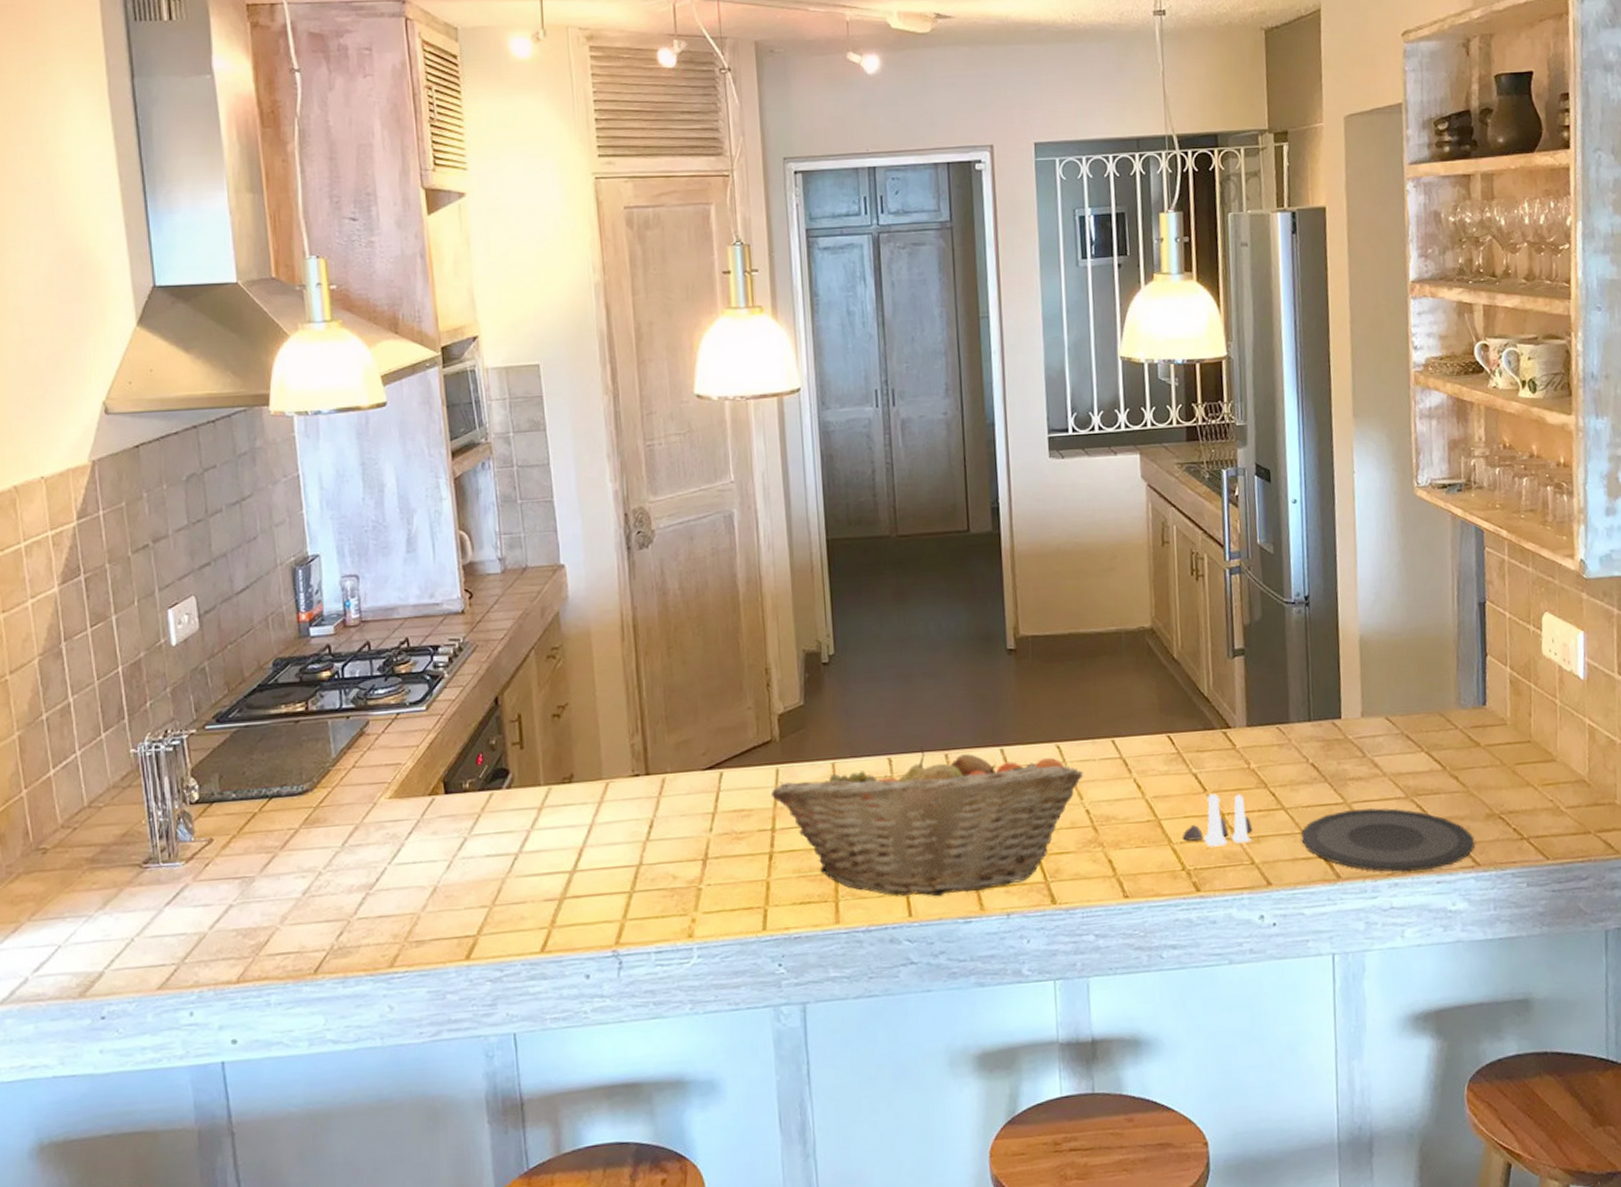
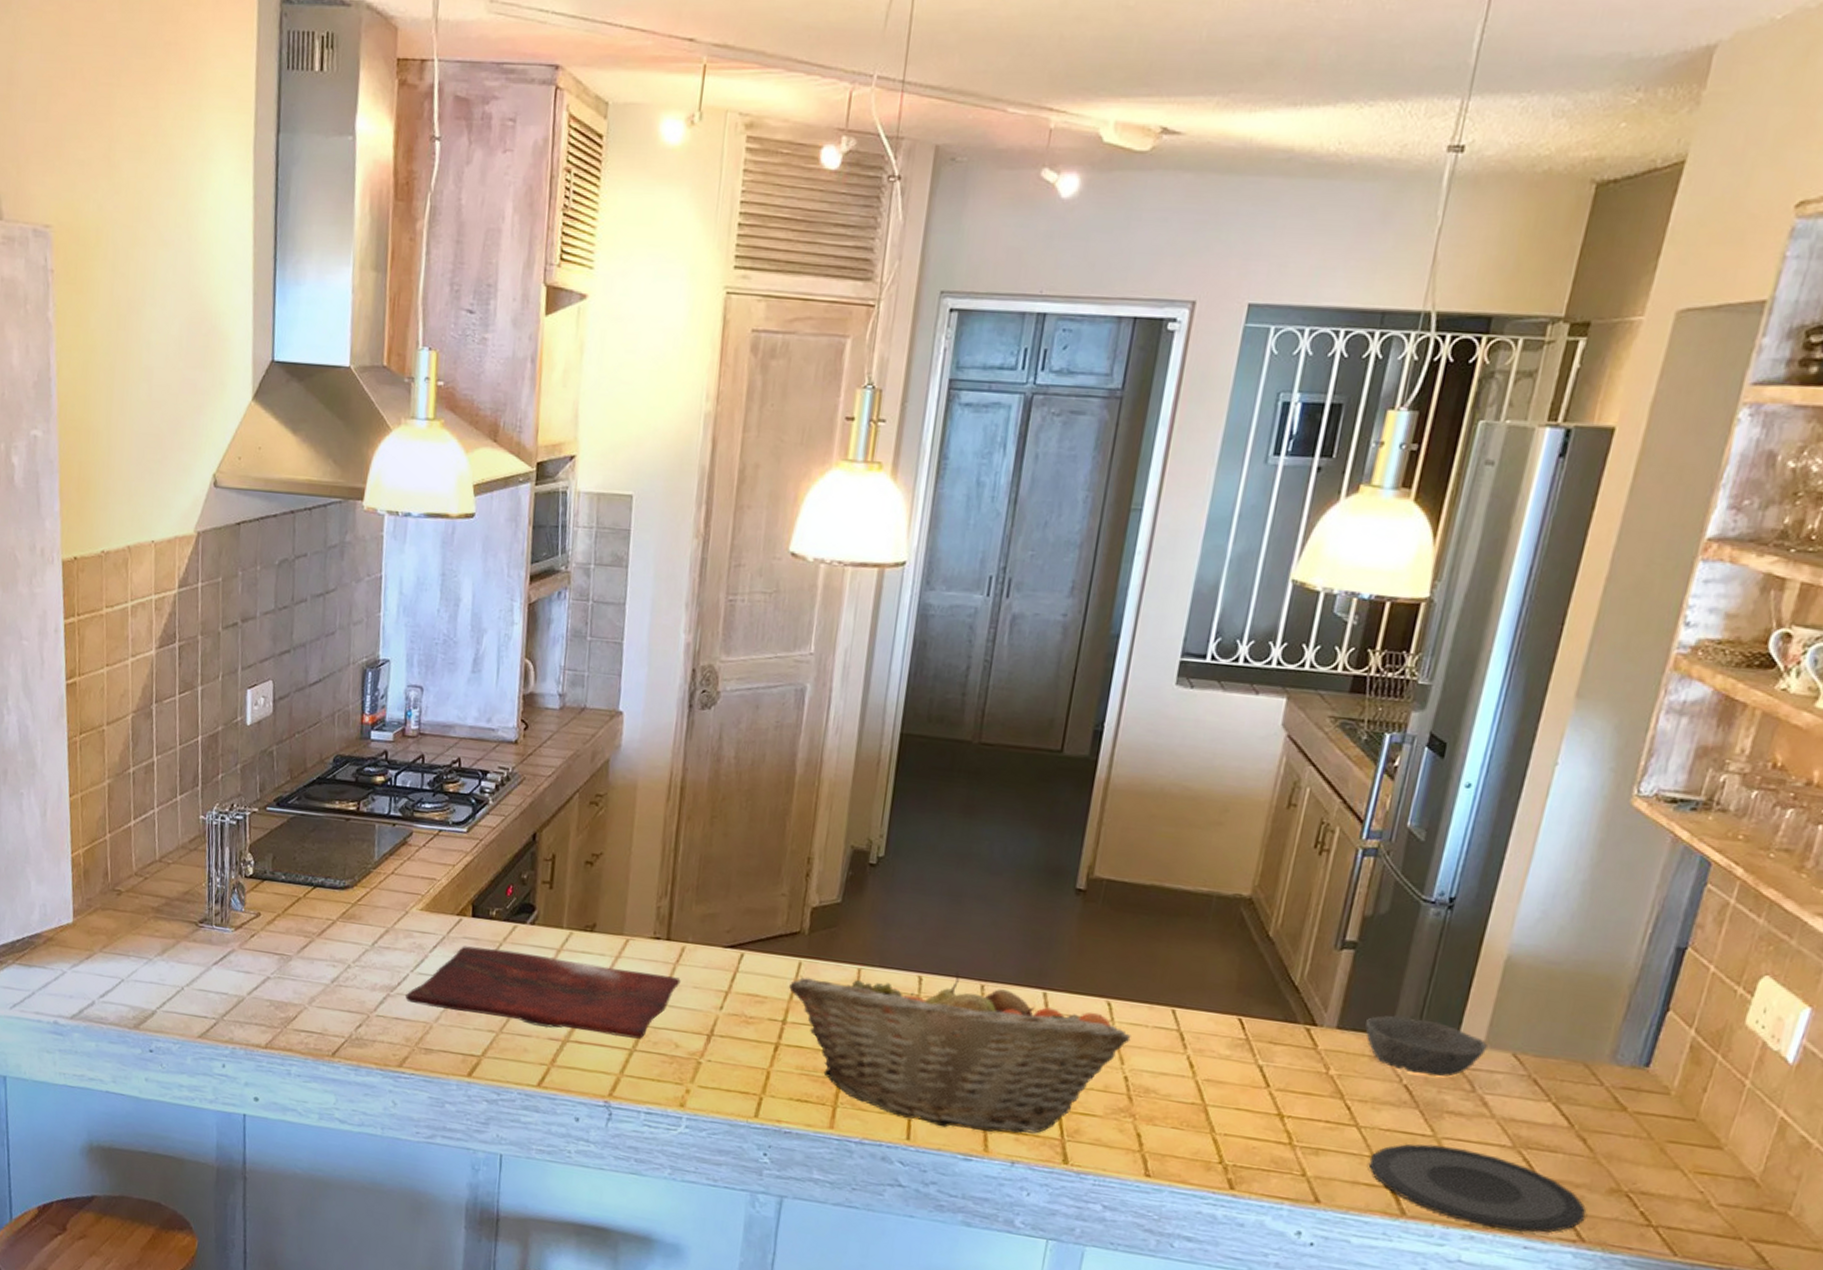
cutting board: none [386,810,667,897] -> present [405,946,681,1039]
salt and pepper shaker set: present [1182,793,1253,847] -> none [1227,1091,1314,1153]
bowl: none [1268,703,1365,752] -> present [1365,1015,1487,1077]

